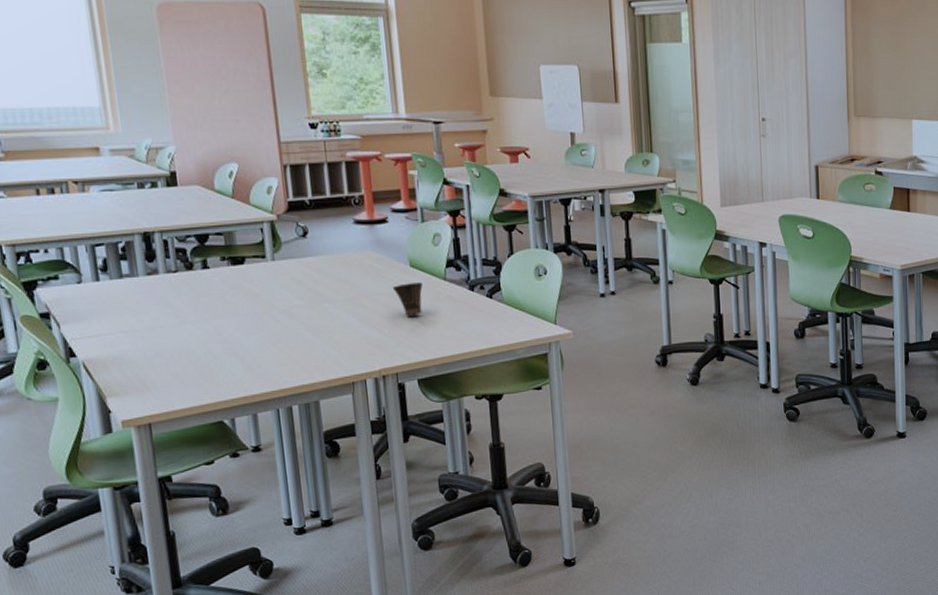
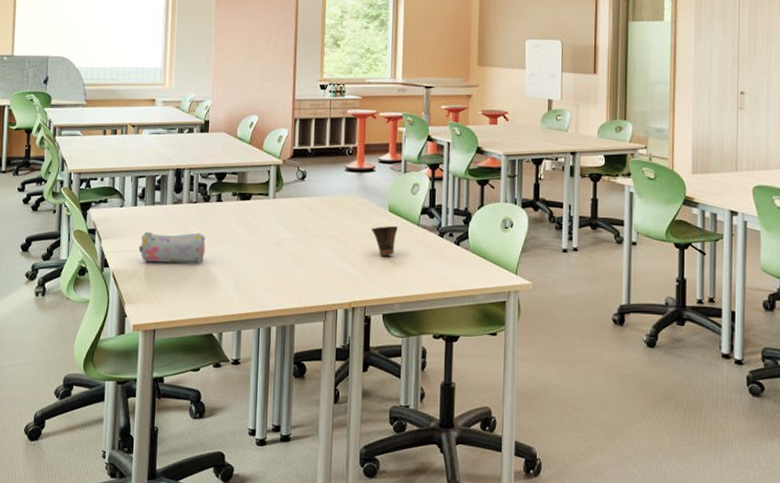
pencil case: none [111,307,198,346] -> present [139,232,206,262]

